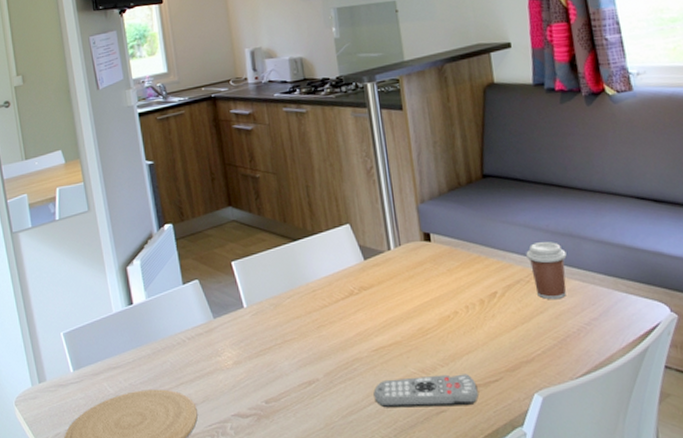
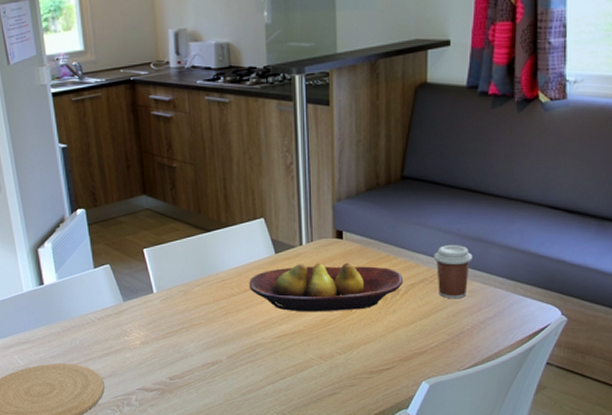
fruit bowl: none [340,266,499,322] -> present [248,262,404,312]
remote control: present [373,374,479,408] -> none [273,361,370,389]

